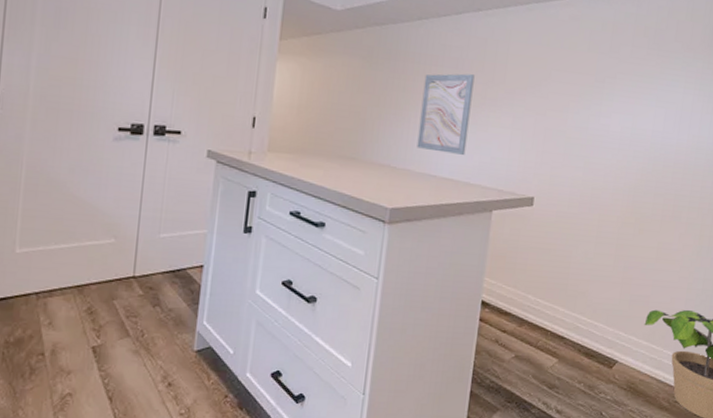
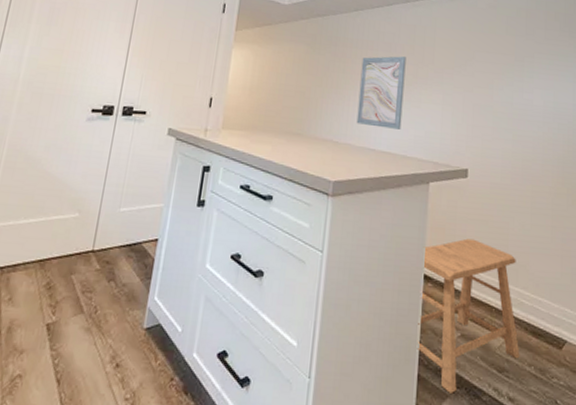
stool: none [471,266,576,407] -> present [417,238,520,393]

